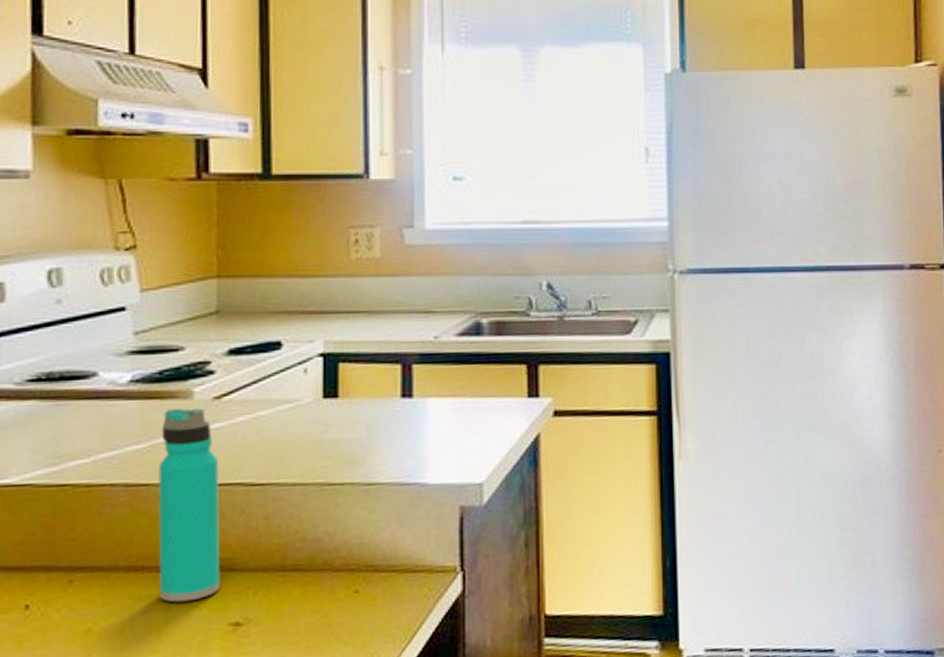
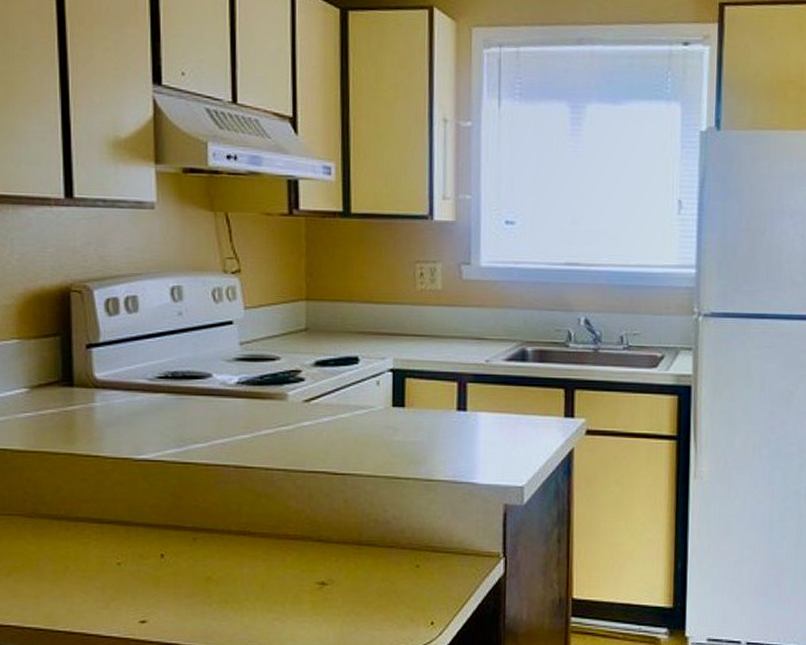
water bottle: present [158,408,220,603] -> none [260,408,310,563]

